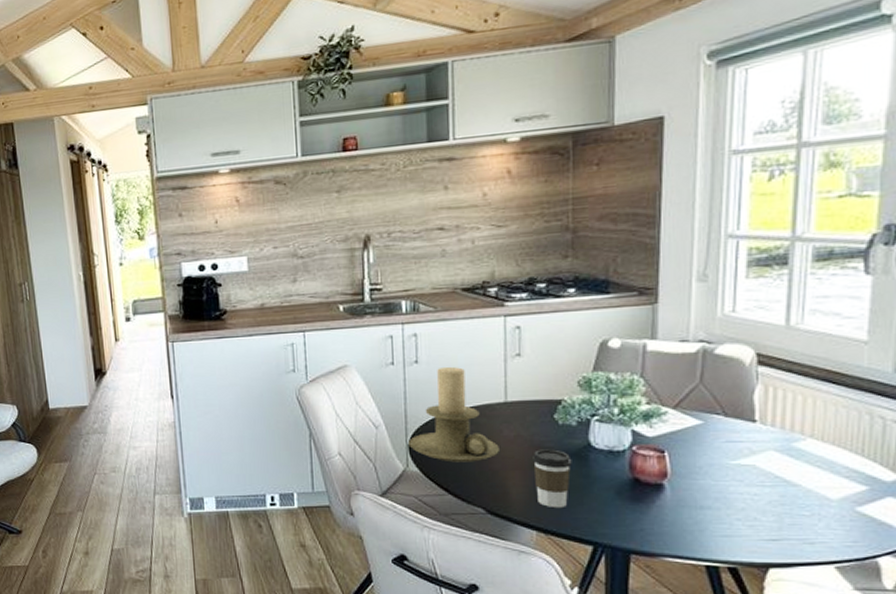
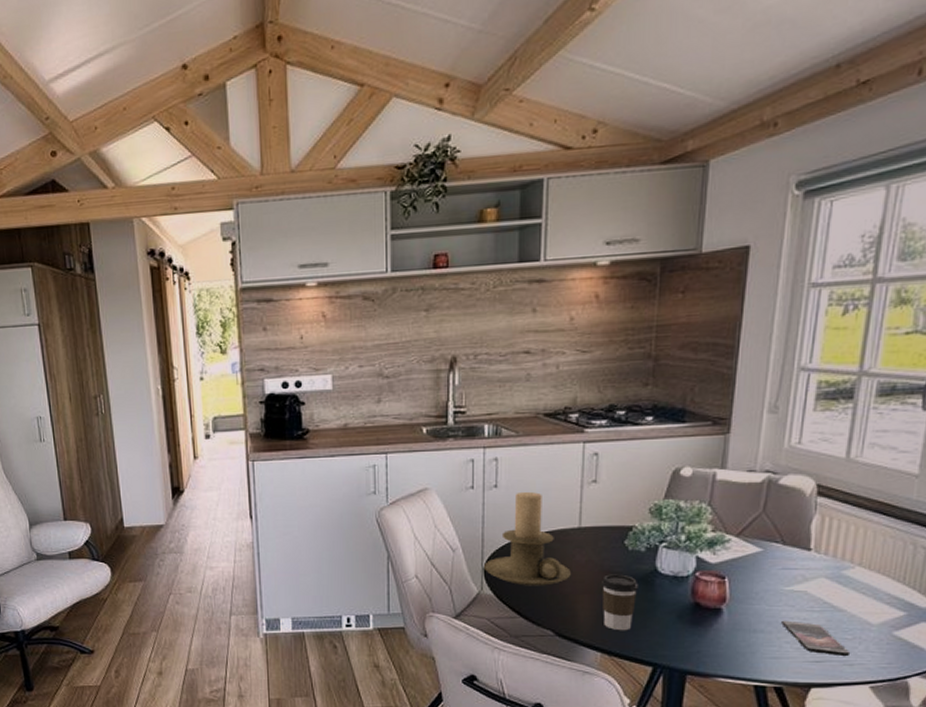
smartphone: none [730,496,810,535] -> present [781,620,851,657]

